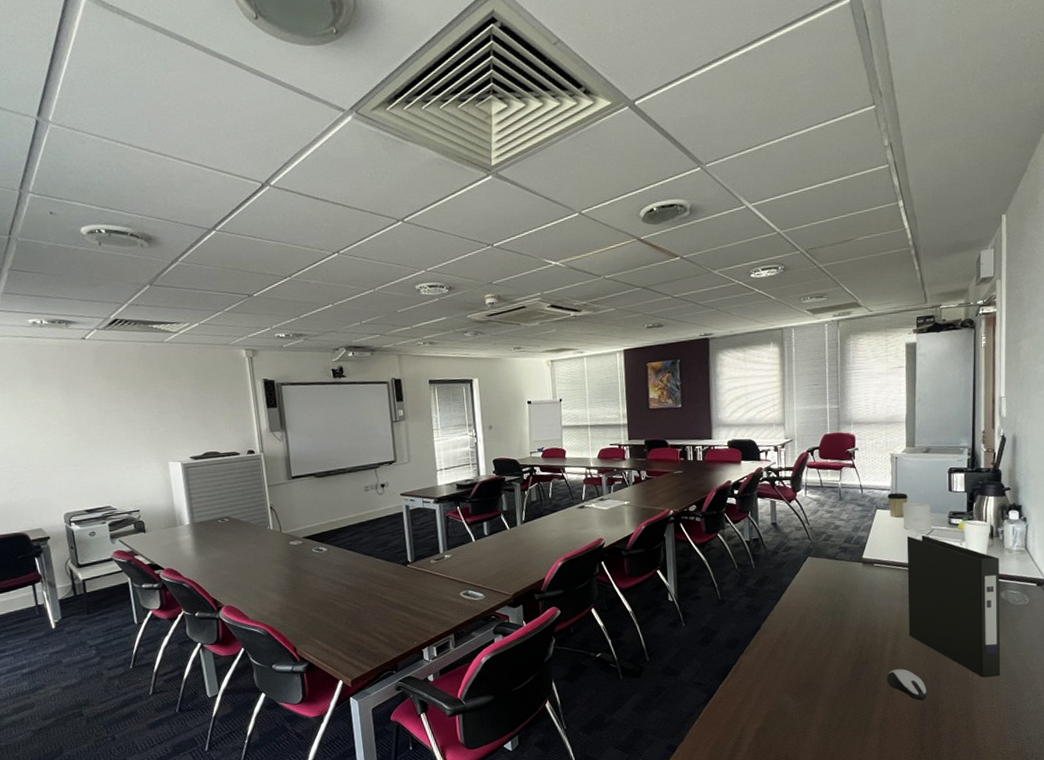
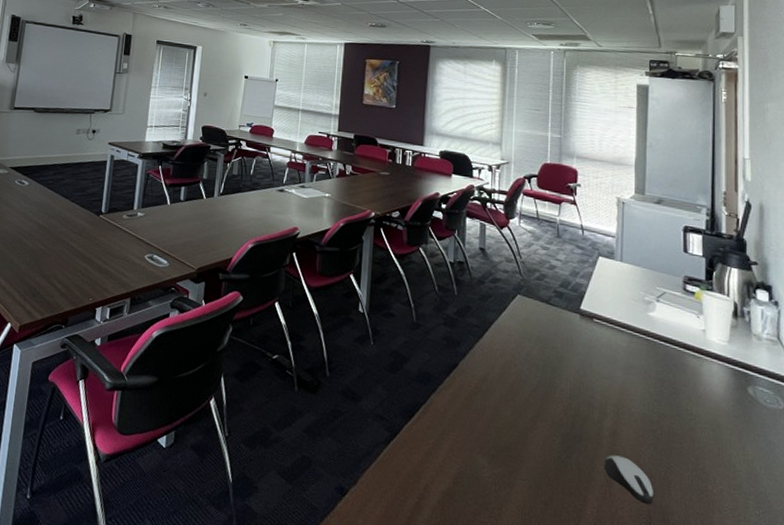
cup: present [887,493,908,518] -> none [611,241,636,272]
paper towel roll: present [902,501,935,532] -> none [629,255,667,293]
binder: present [906,535,1001,677] -> none [632,294,749,497]

